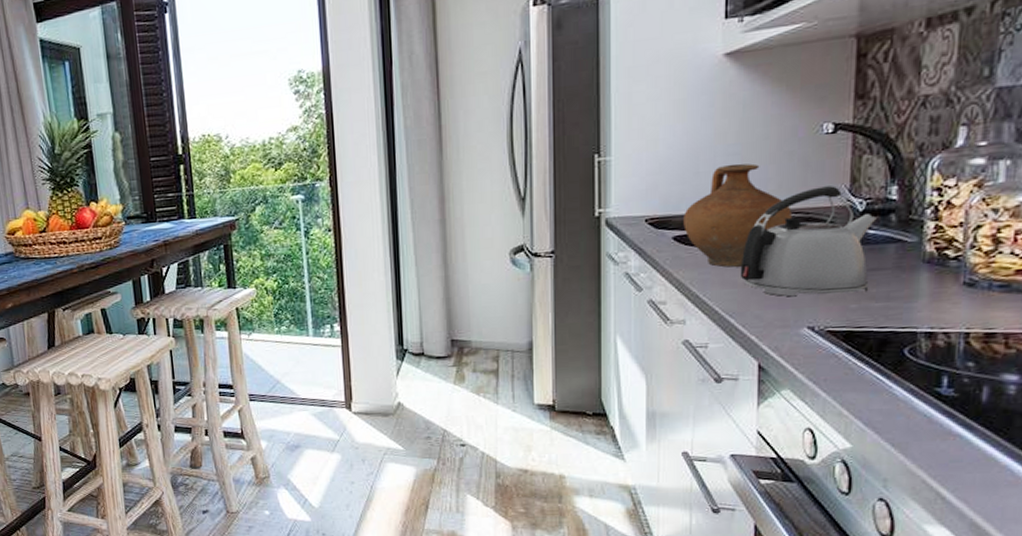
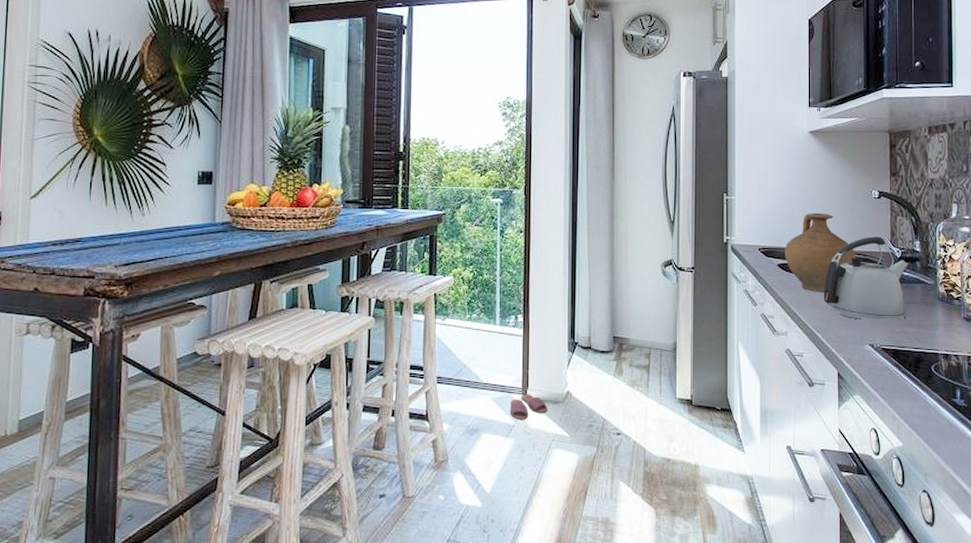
slippers: none [333,407,376,434] -> present [510,394,547,419]

